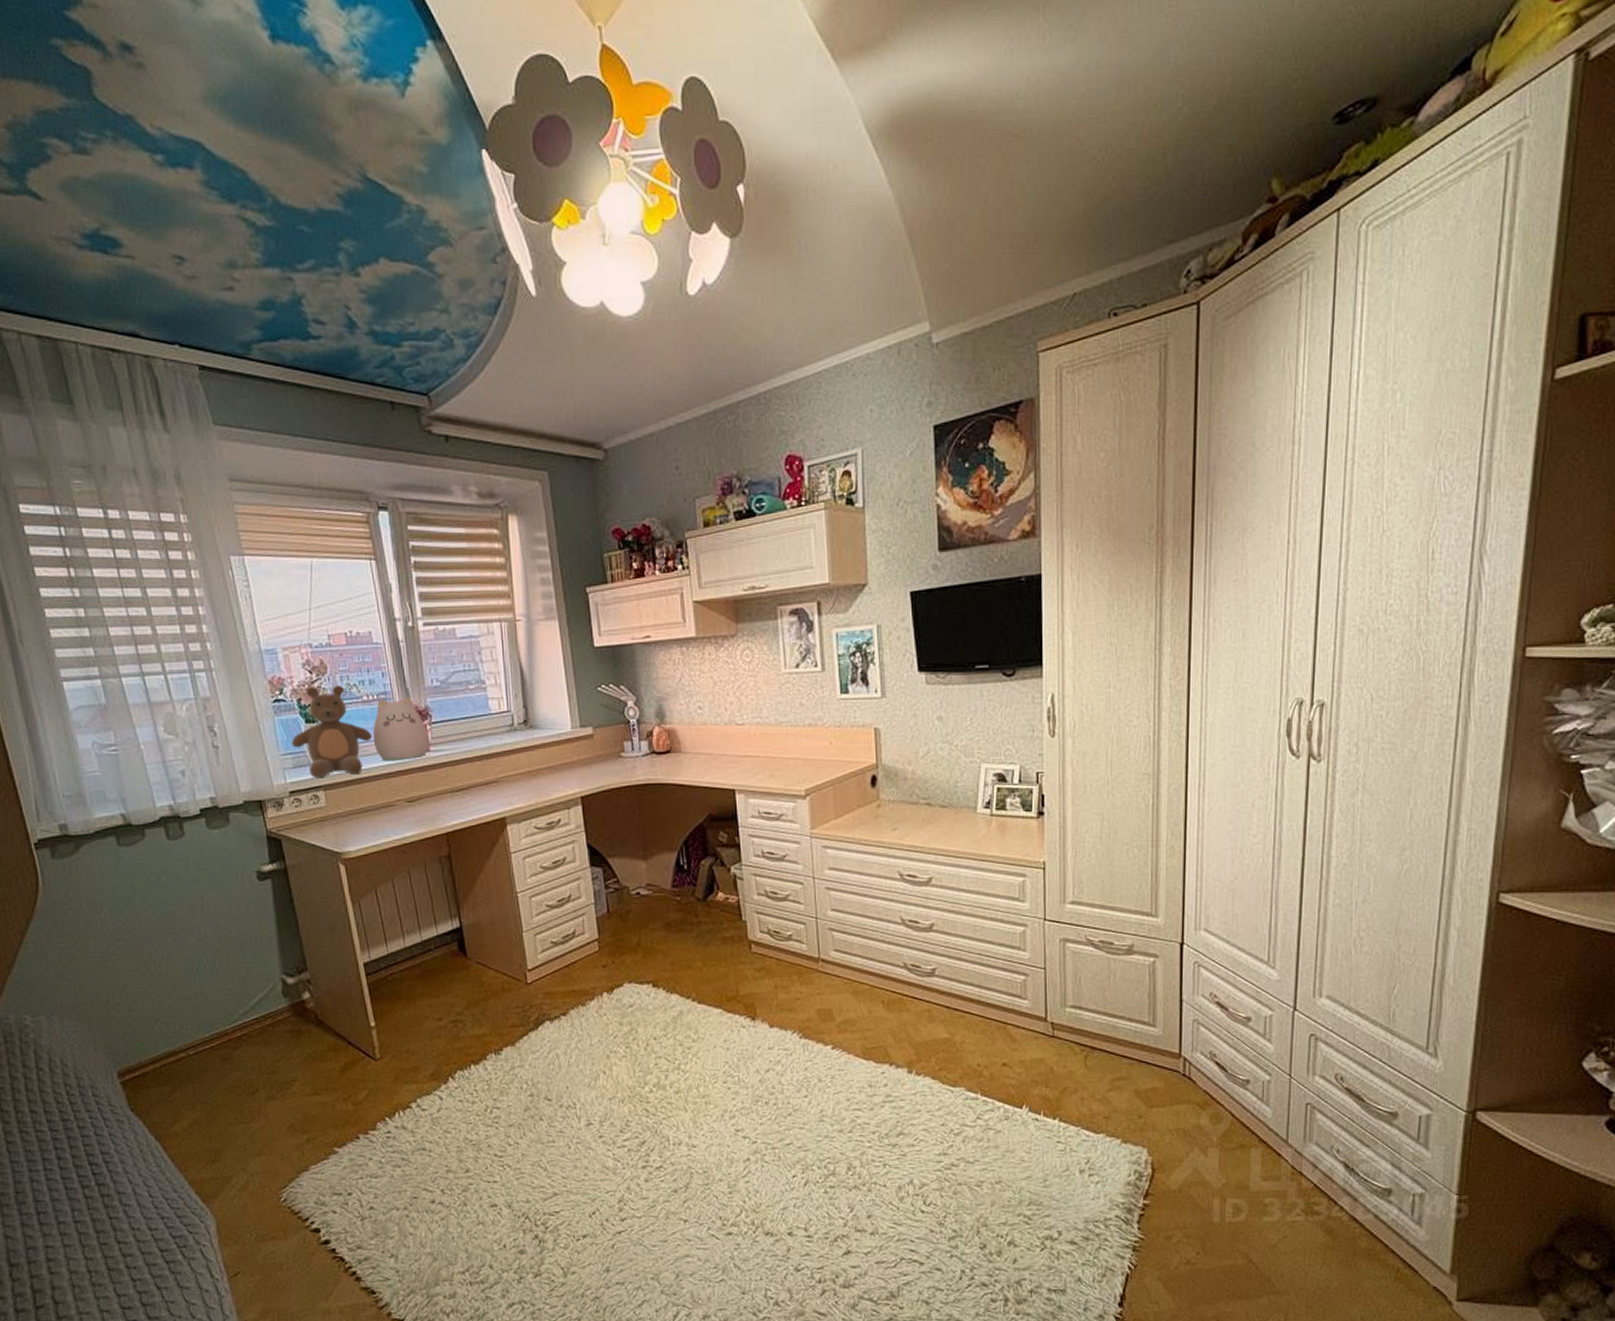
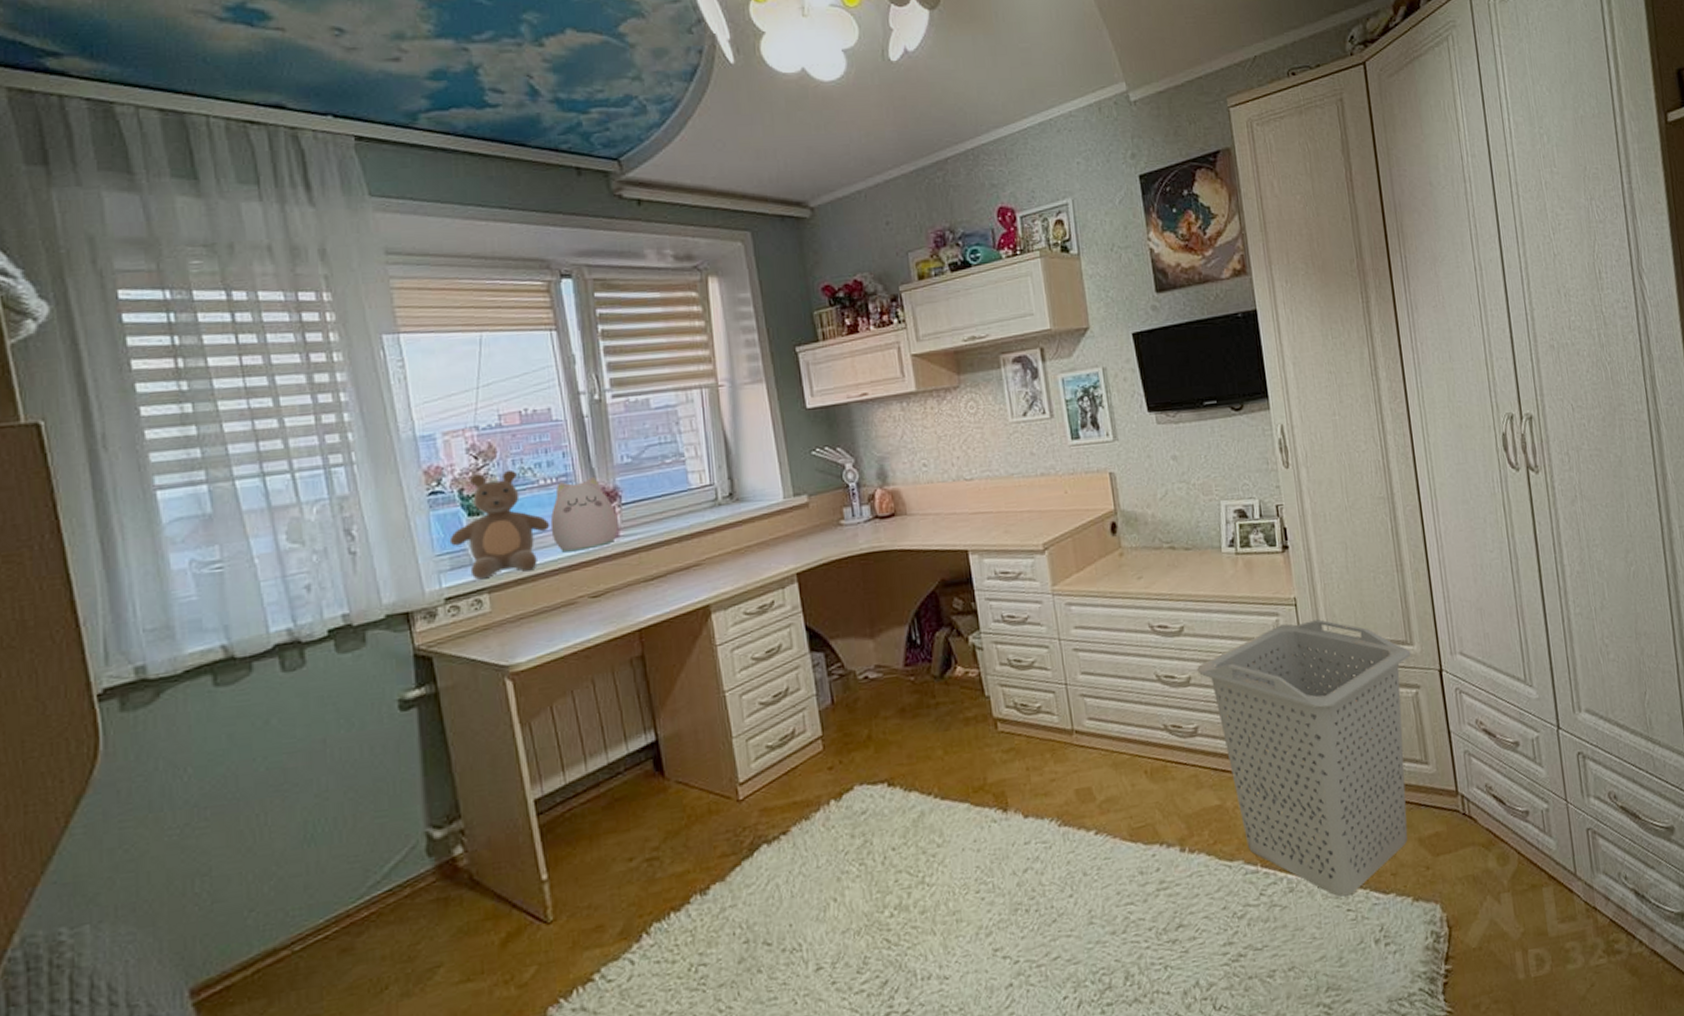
laundry basket: none [941,884,1154,1130] -> present [1197,619,1411,897]

